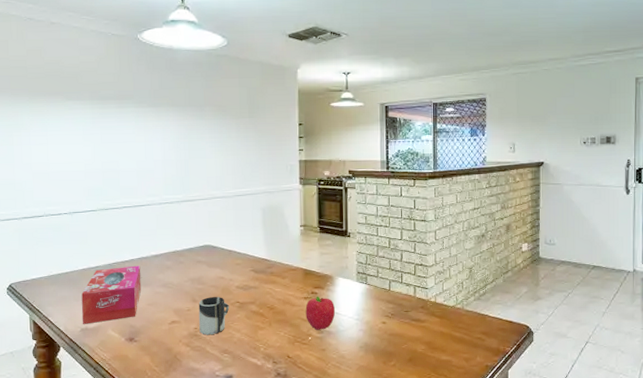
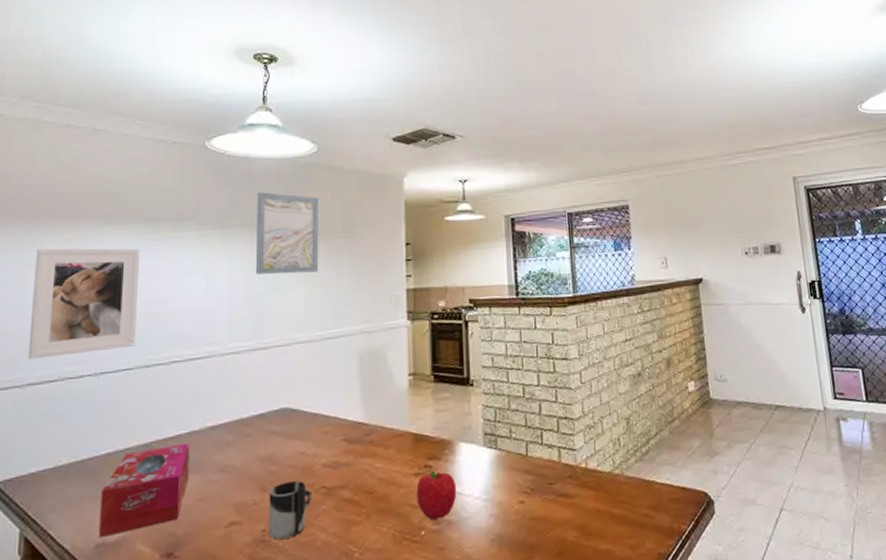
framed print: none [18,117,96,200] -> present [27,248,141,360]
wall art: none [180,78,231,145] -> present [255,192,319,275]

